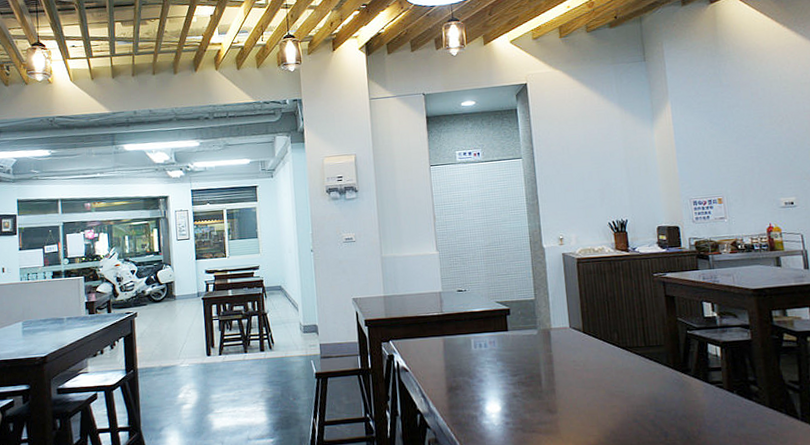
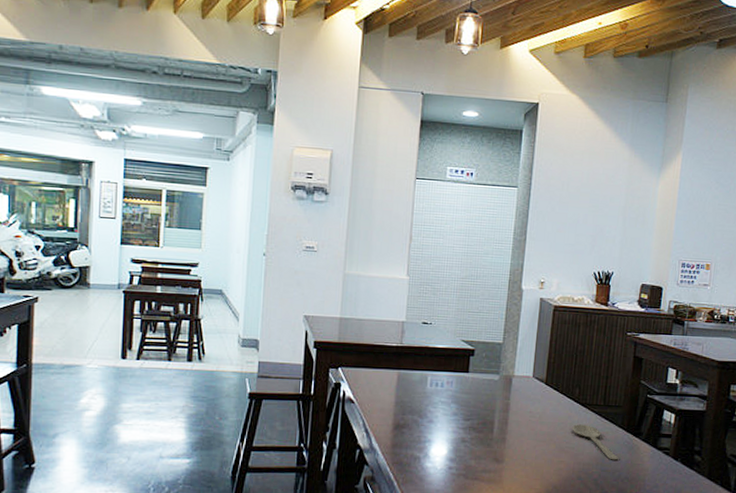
wooden spoon: none [618,367,672,400] -> present [572,424,619,460]

